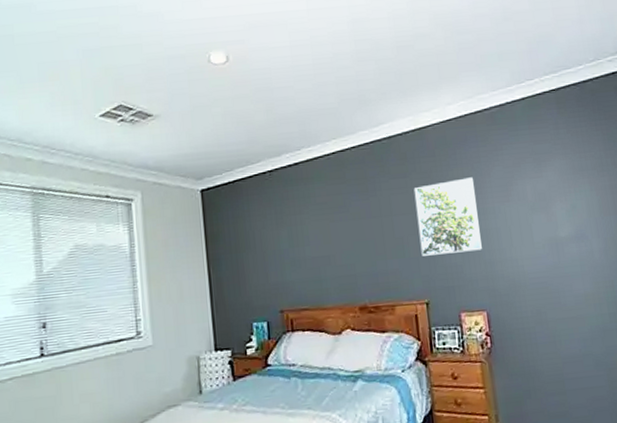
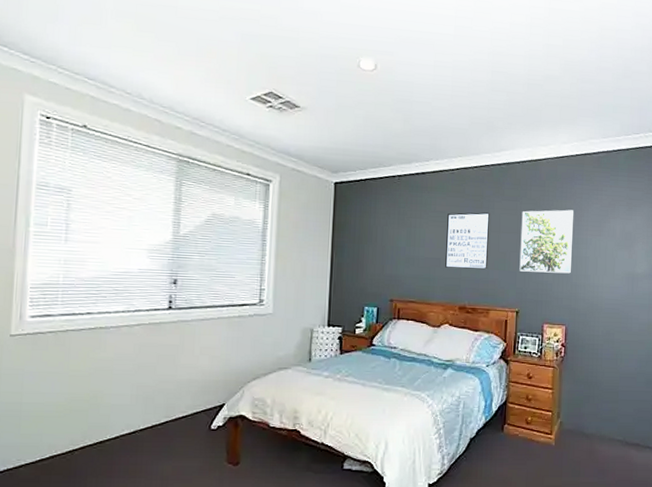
wall art: none [330,195,386,265] -> present [445,212,491,270]

